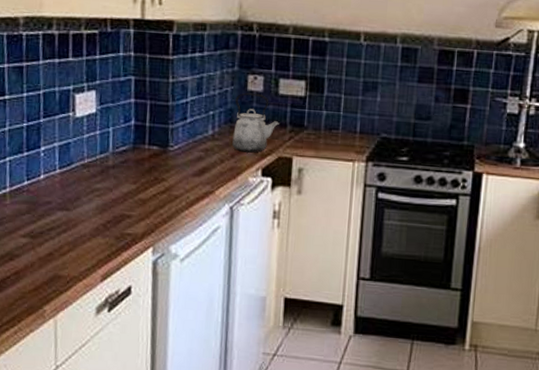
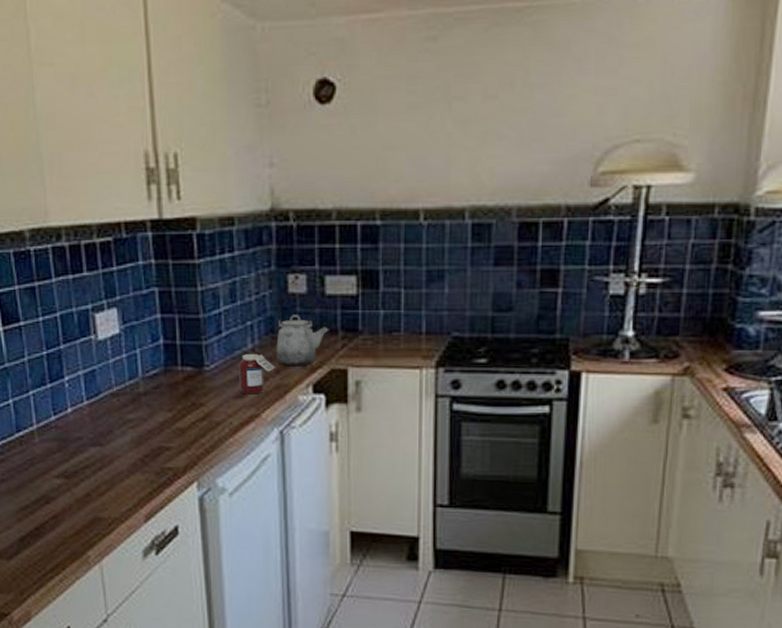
jar: none [198,139,232,174] -> present [239,354,276,395]

